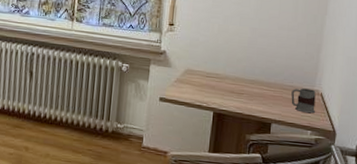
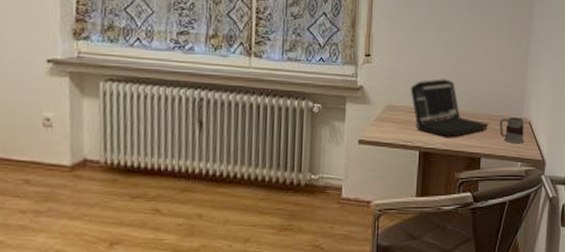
laptop: none [208,49,281,102] -> present [410,79,489,137]

